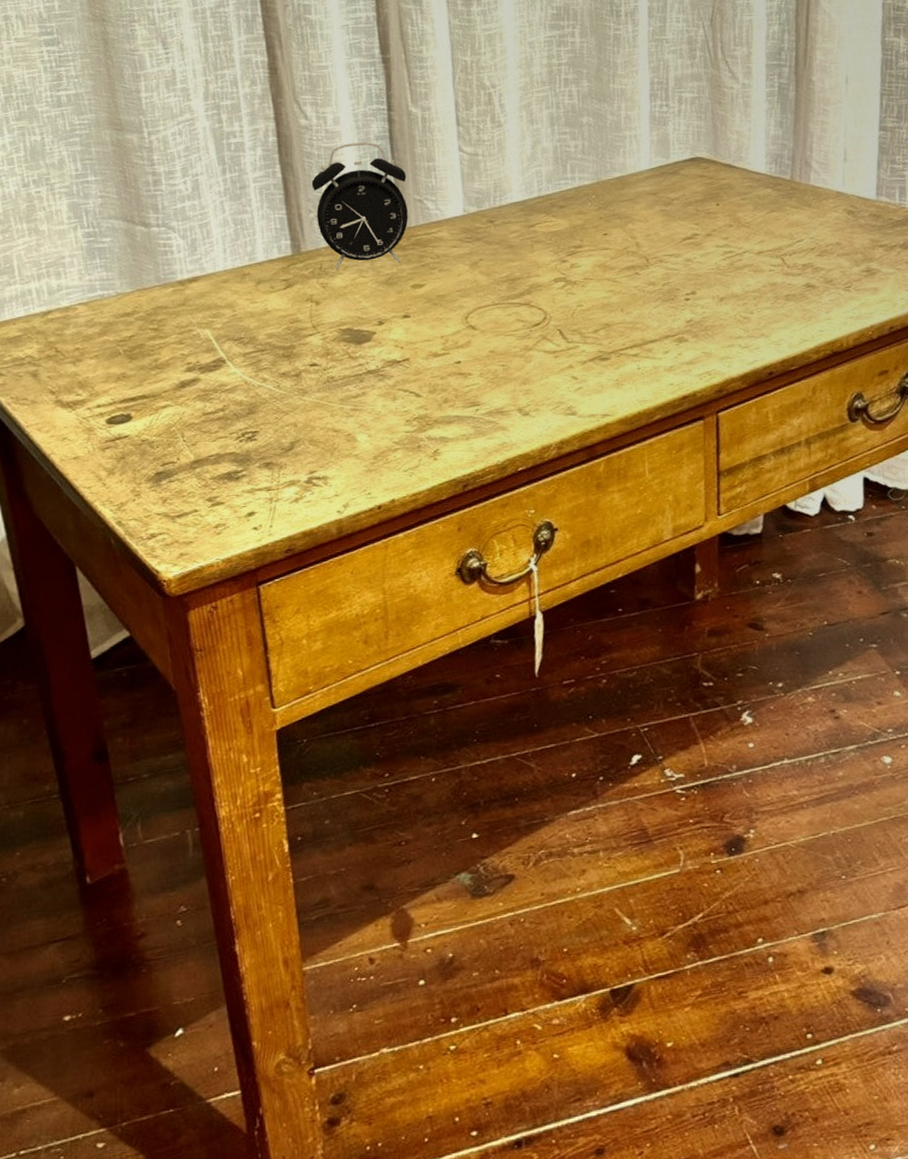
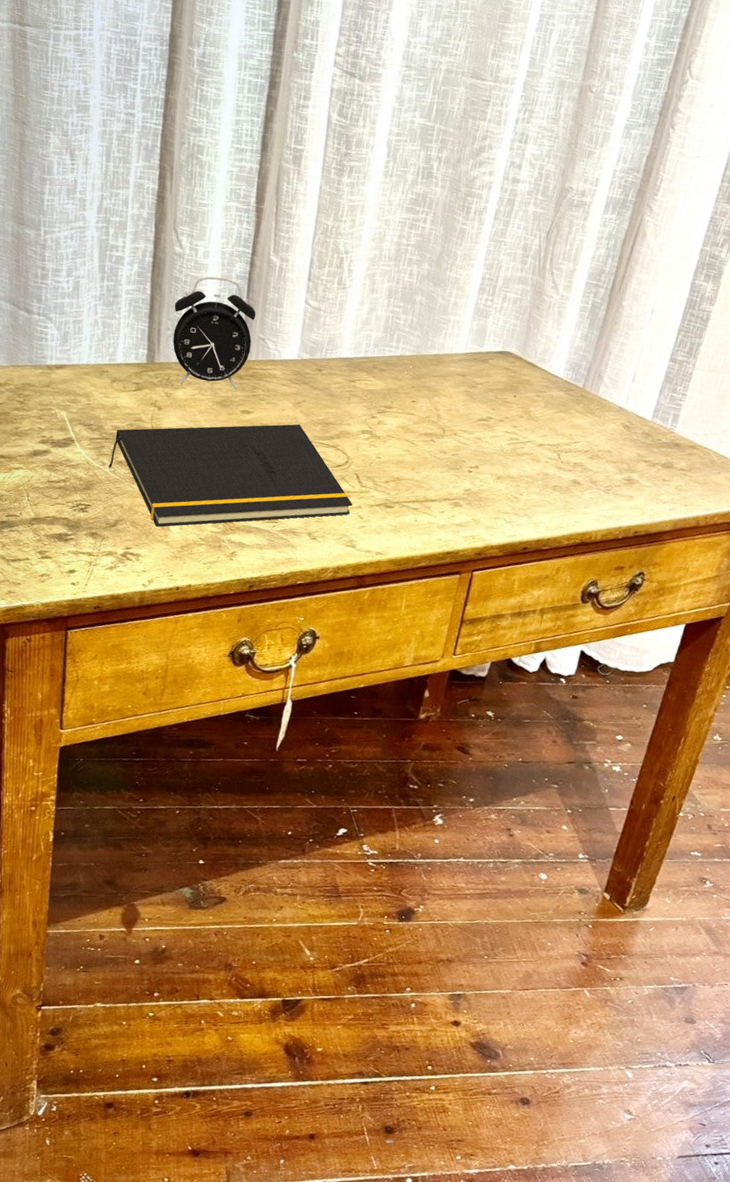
notepad: none [271,287,563,440] -> present [108,424,353,527]

